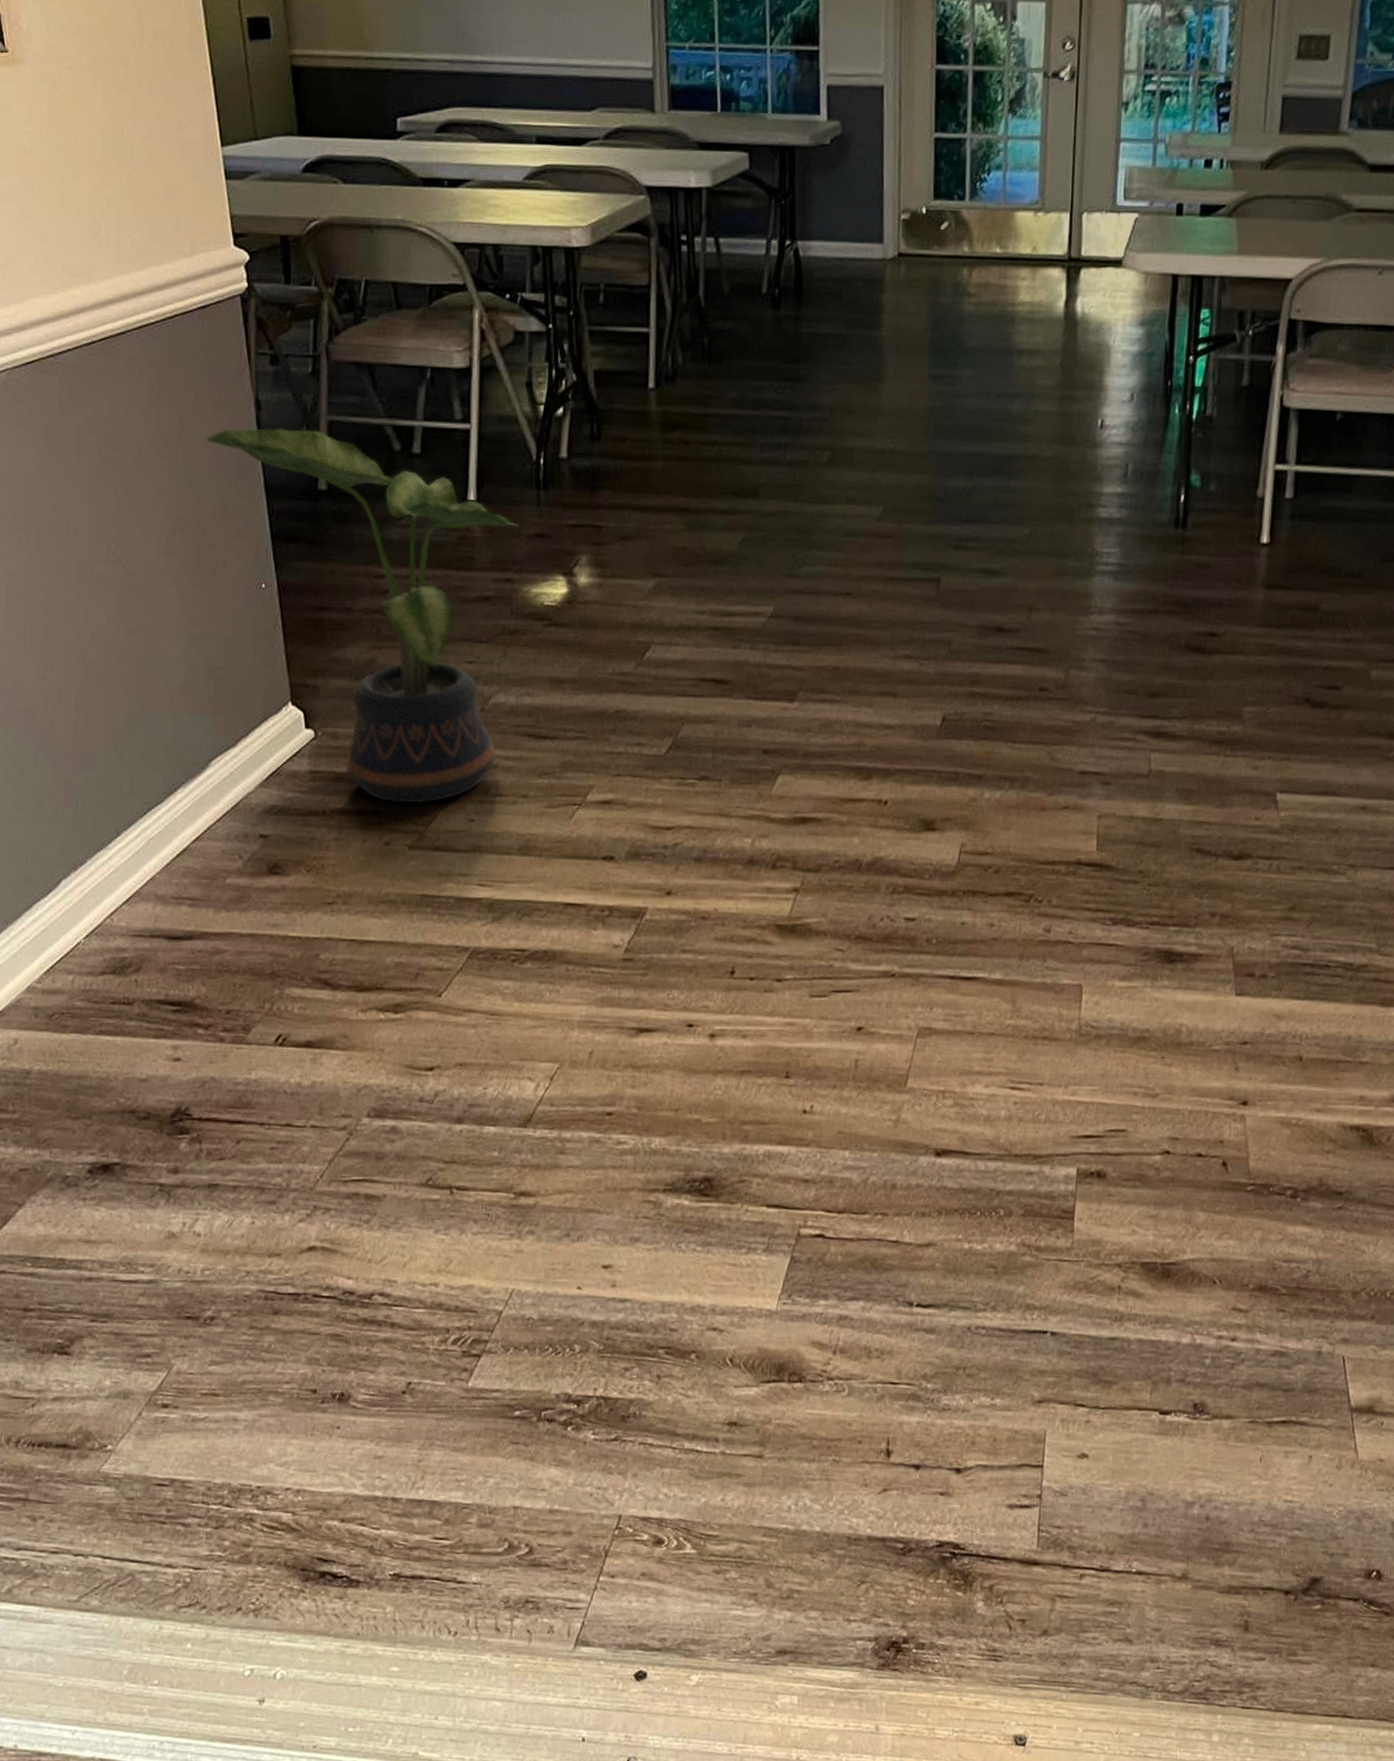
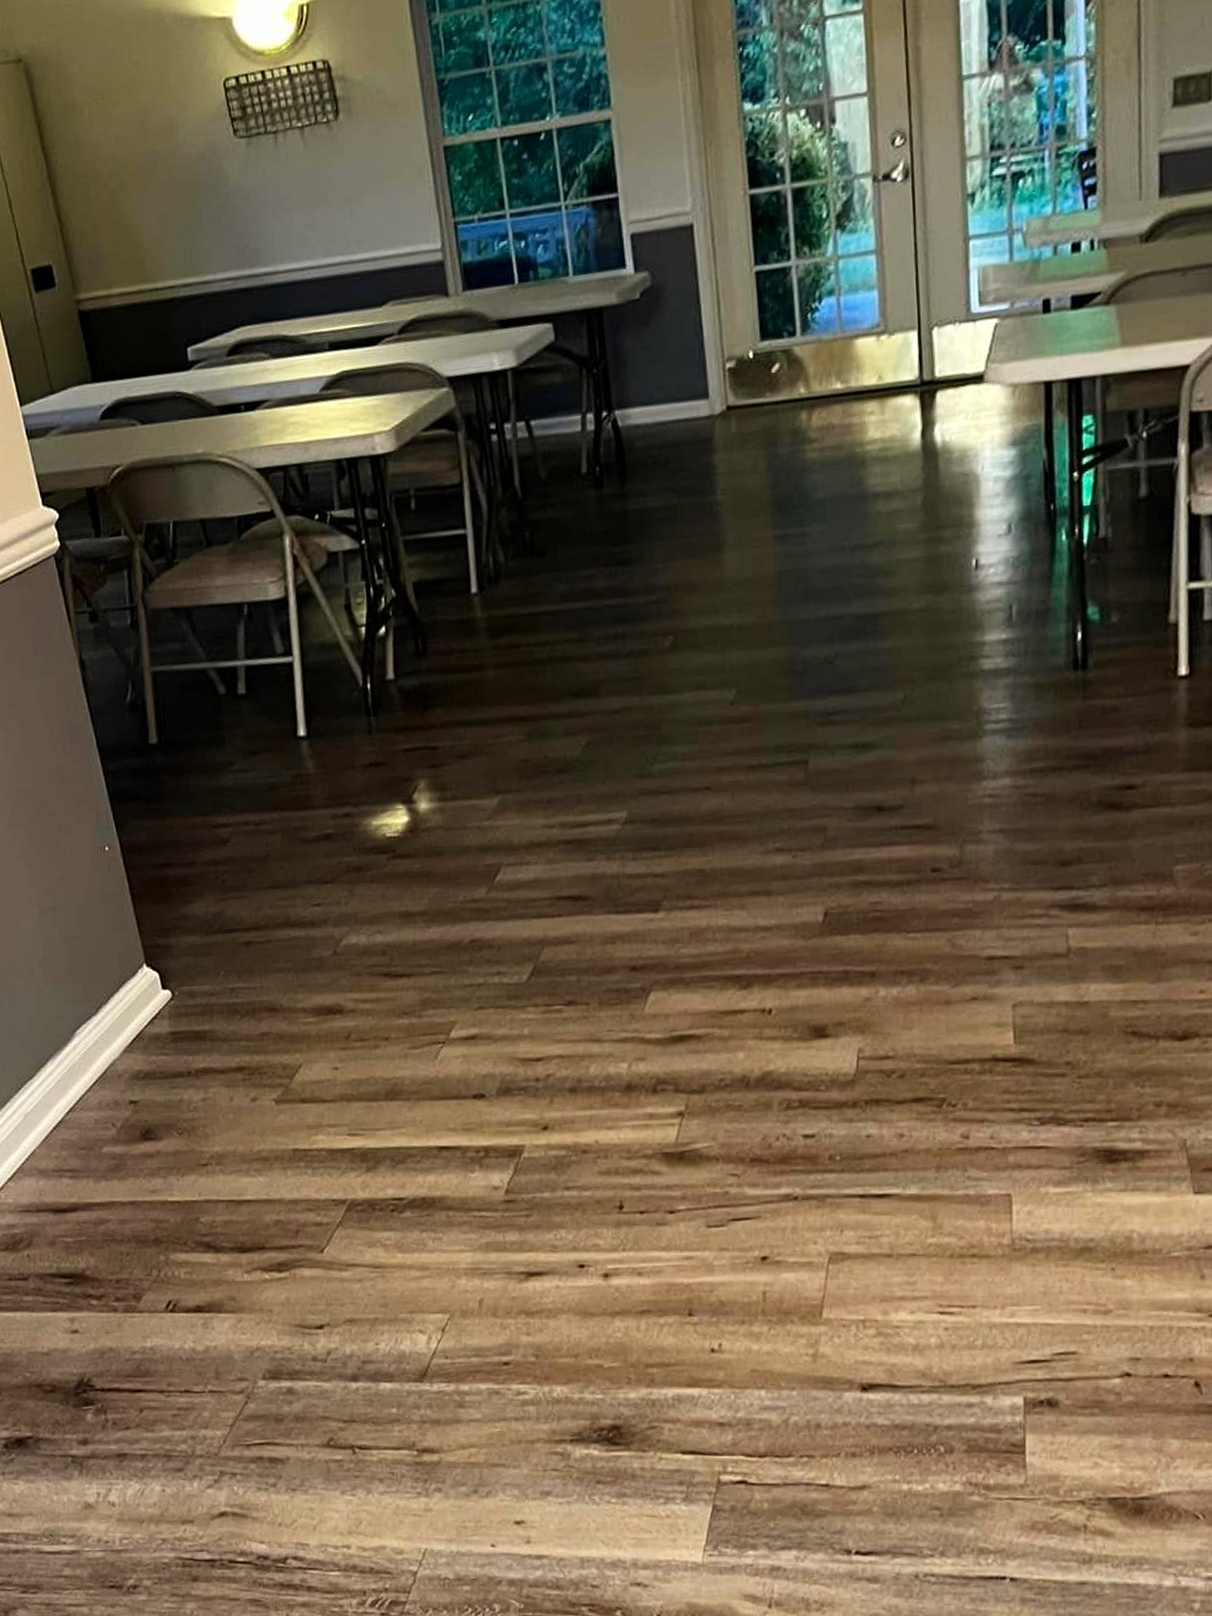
potted plant: present [204,427,519,804] -> none [35,683,354,1058]

